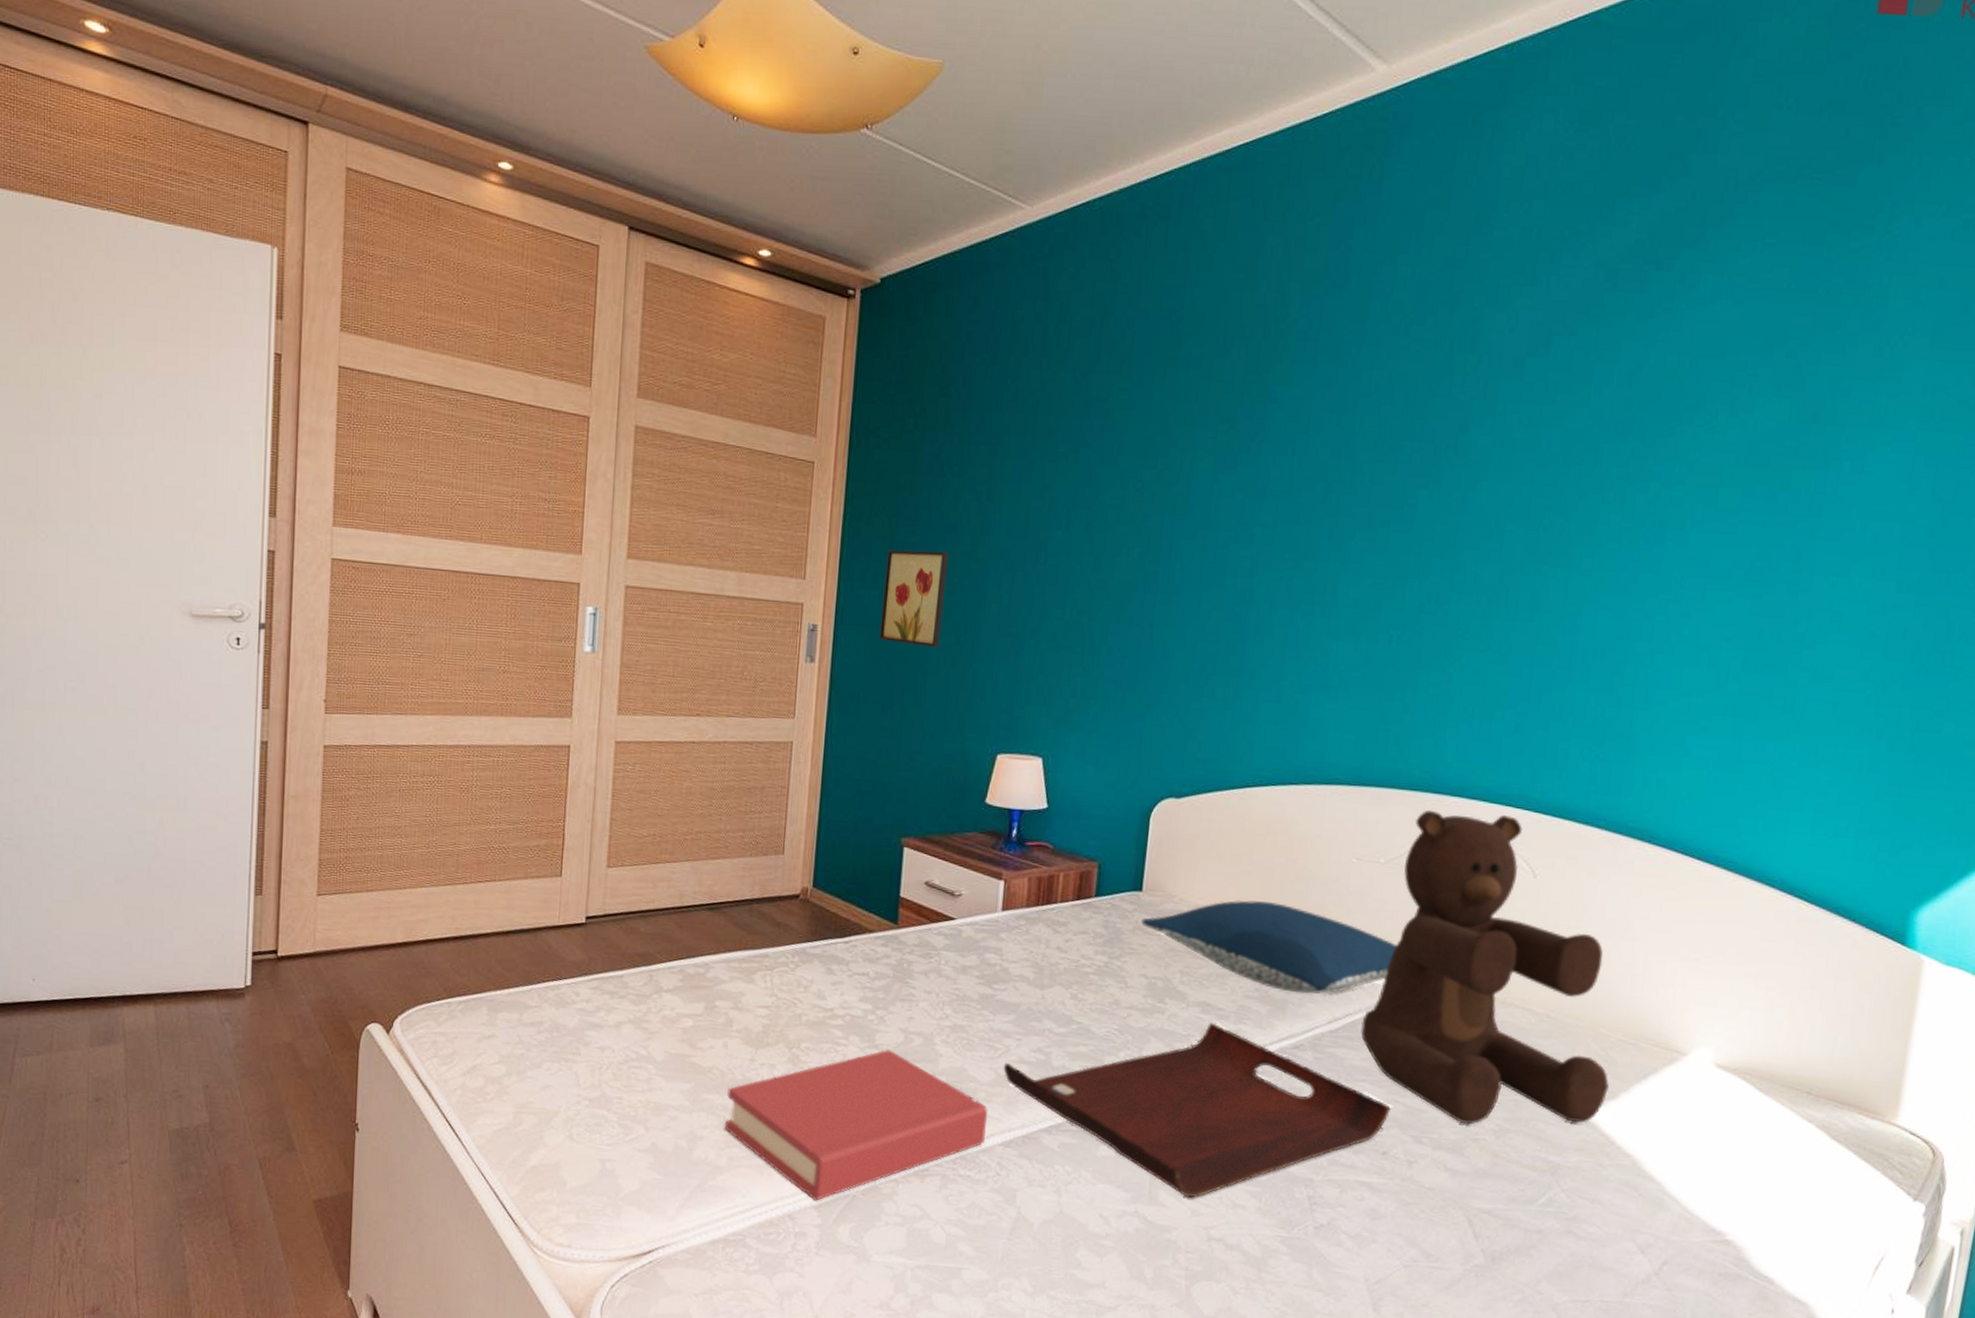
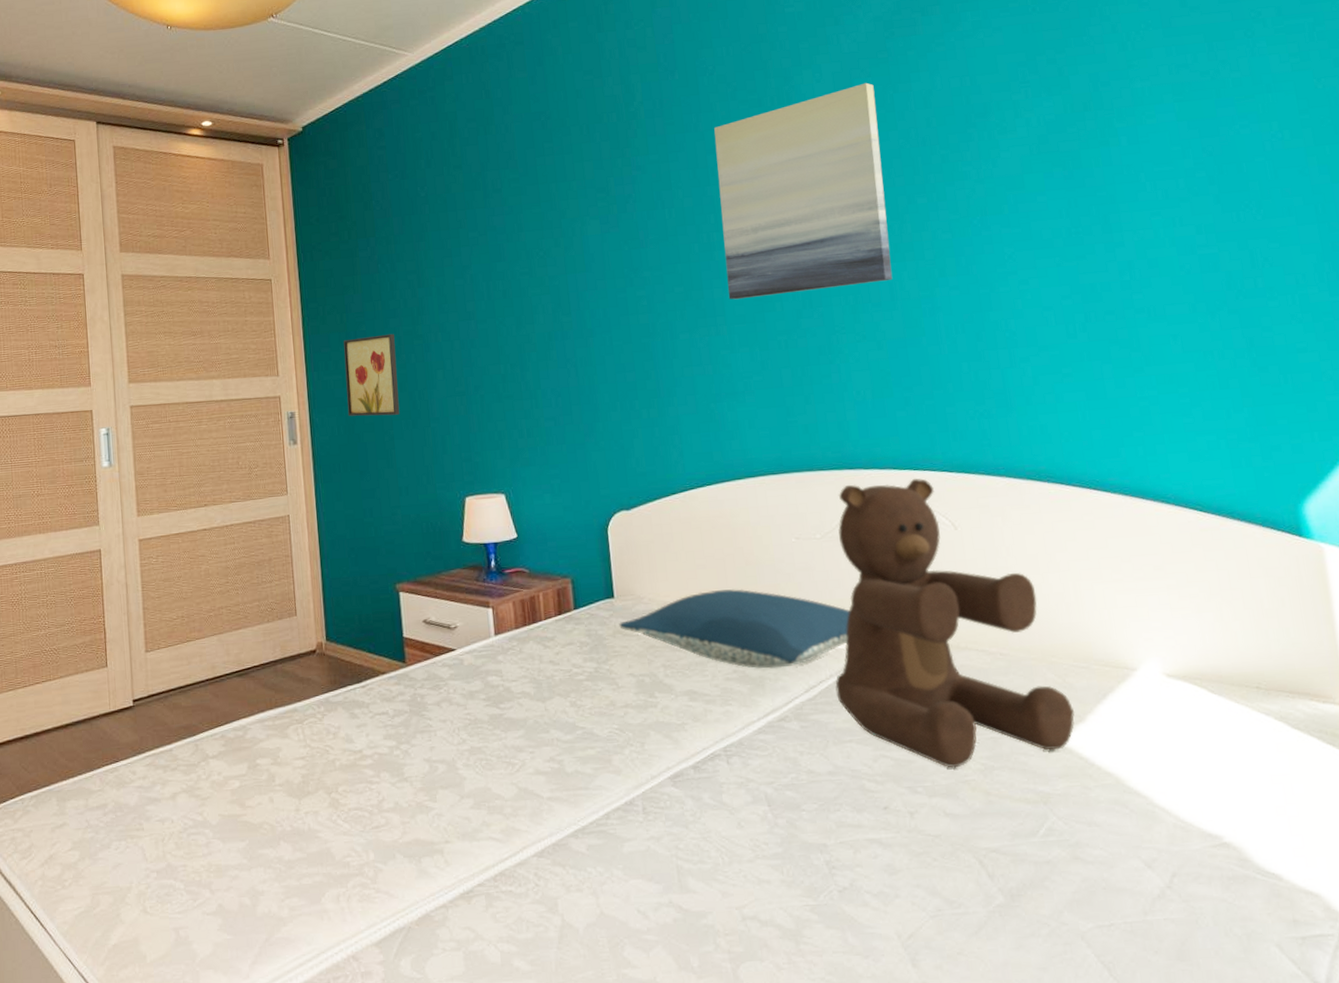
hardback book: present [724,1048,989,1202] -> none [279,780,520,939]
serving tray: present [1003,1022,1391,1198] -> none [522,708,882,880]
wall art: none [1345,342,1576,587] -> present [714,82,893,300]

